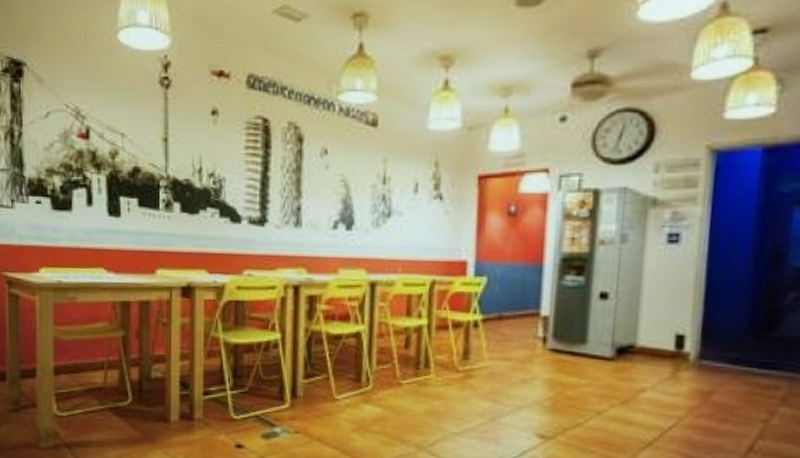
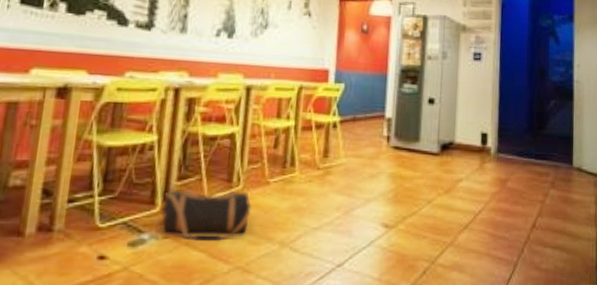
duffel bag: none [290,387,384,439] -> present [160,190,252,241]

